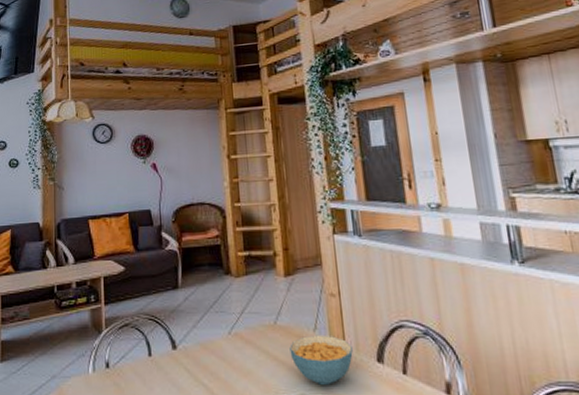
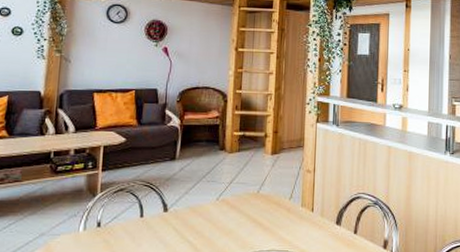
cereal bowl: present [290,334,353,385] -> none [267,202,318,241]

